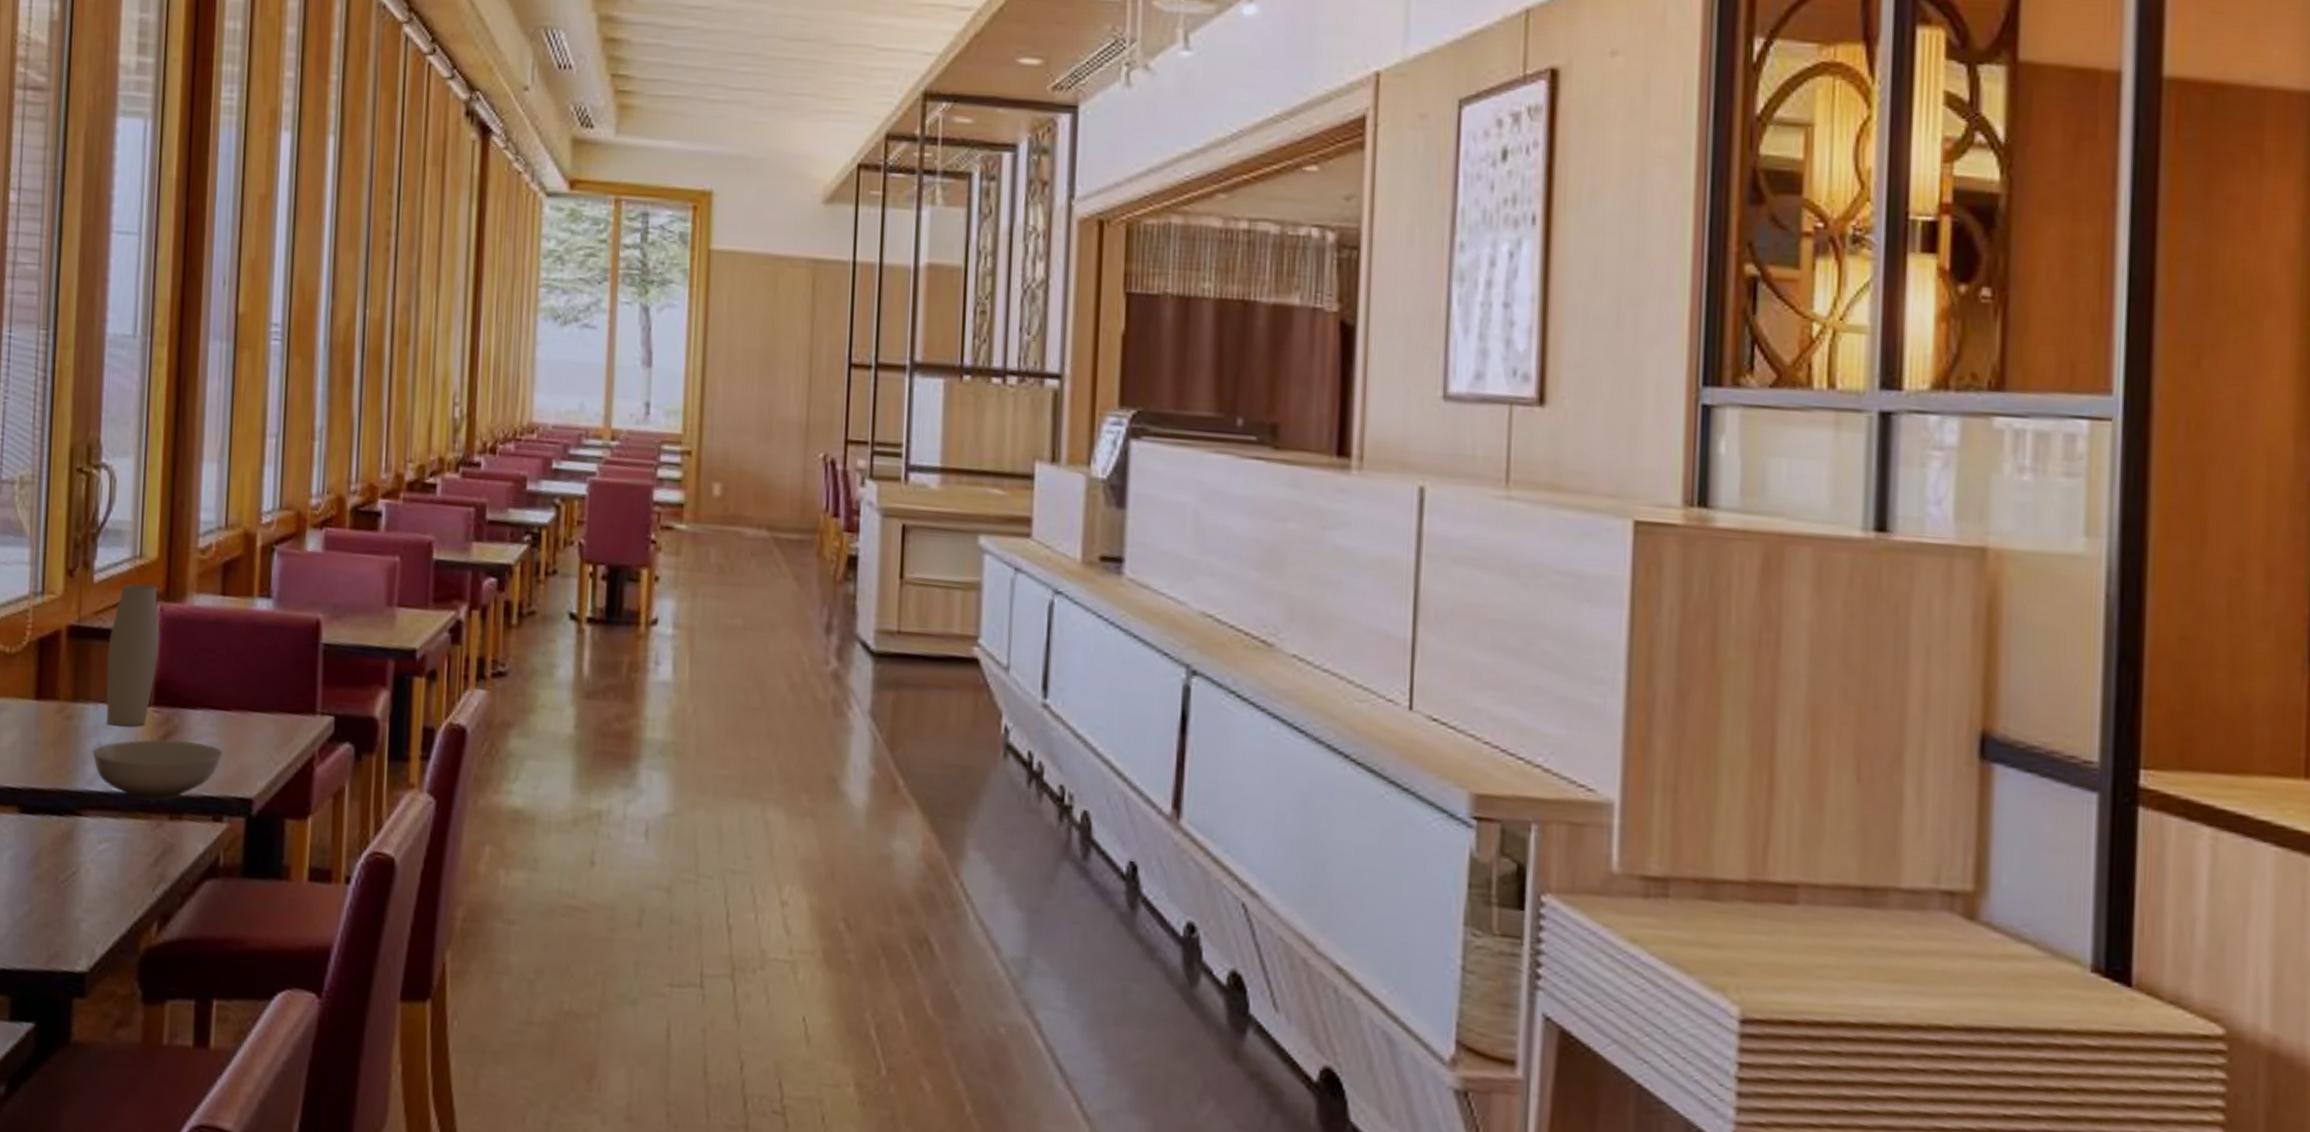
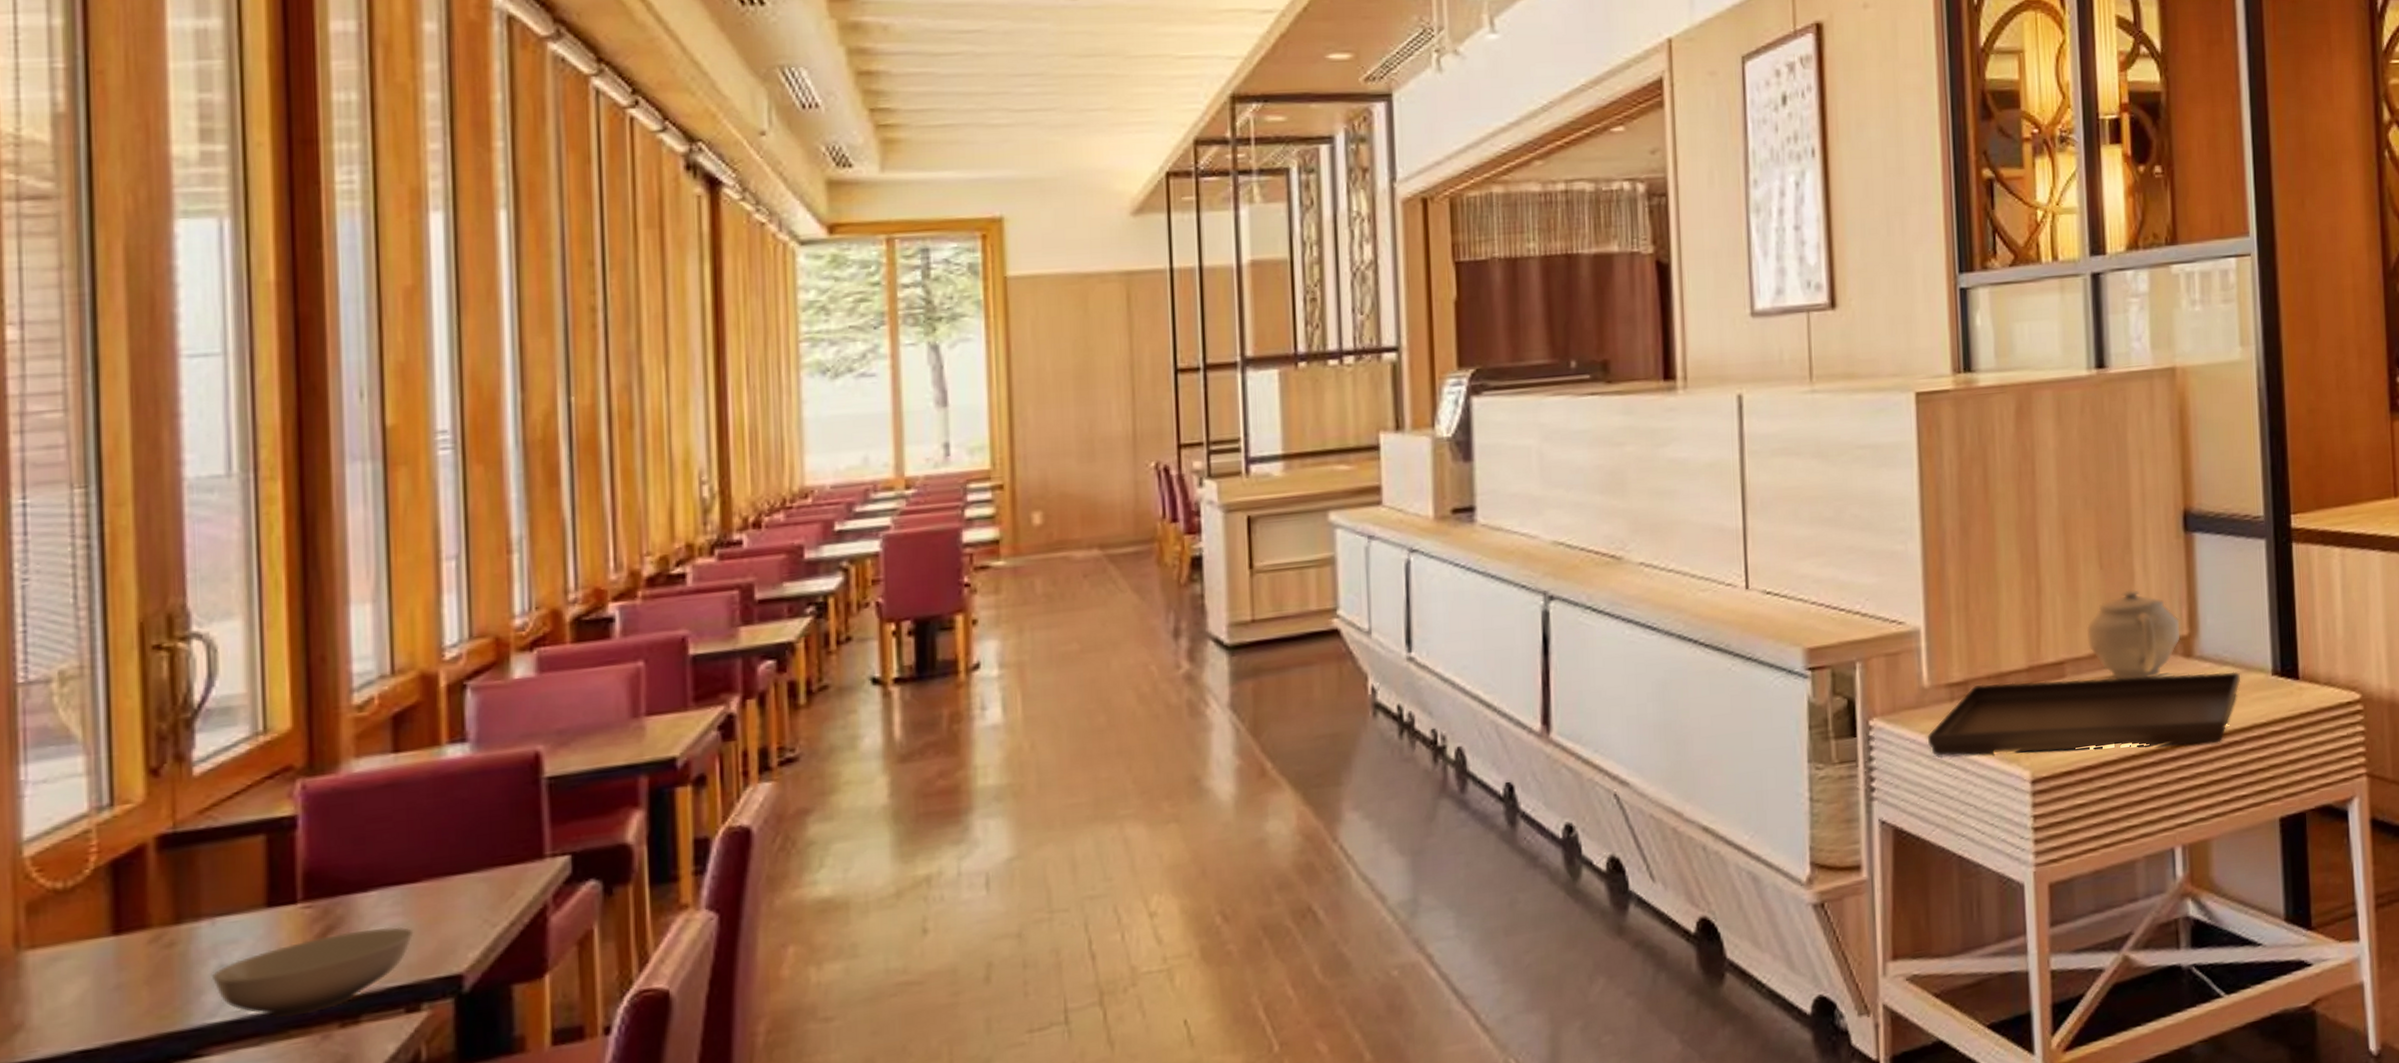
vase: present [105,583,160,727] -> none [223,760,306,939]
serving tray: none [1610,886,2045,1040] -> present [1927,671,2241,757]
teapot: none [1832,815,1962,933] -> present [2087,589,2181,680]

